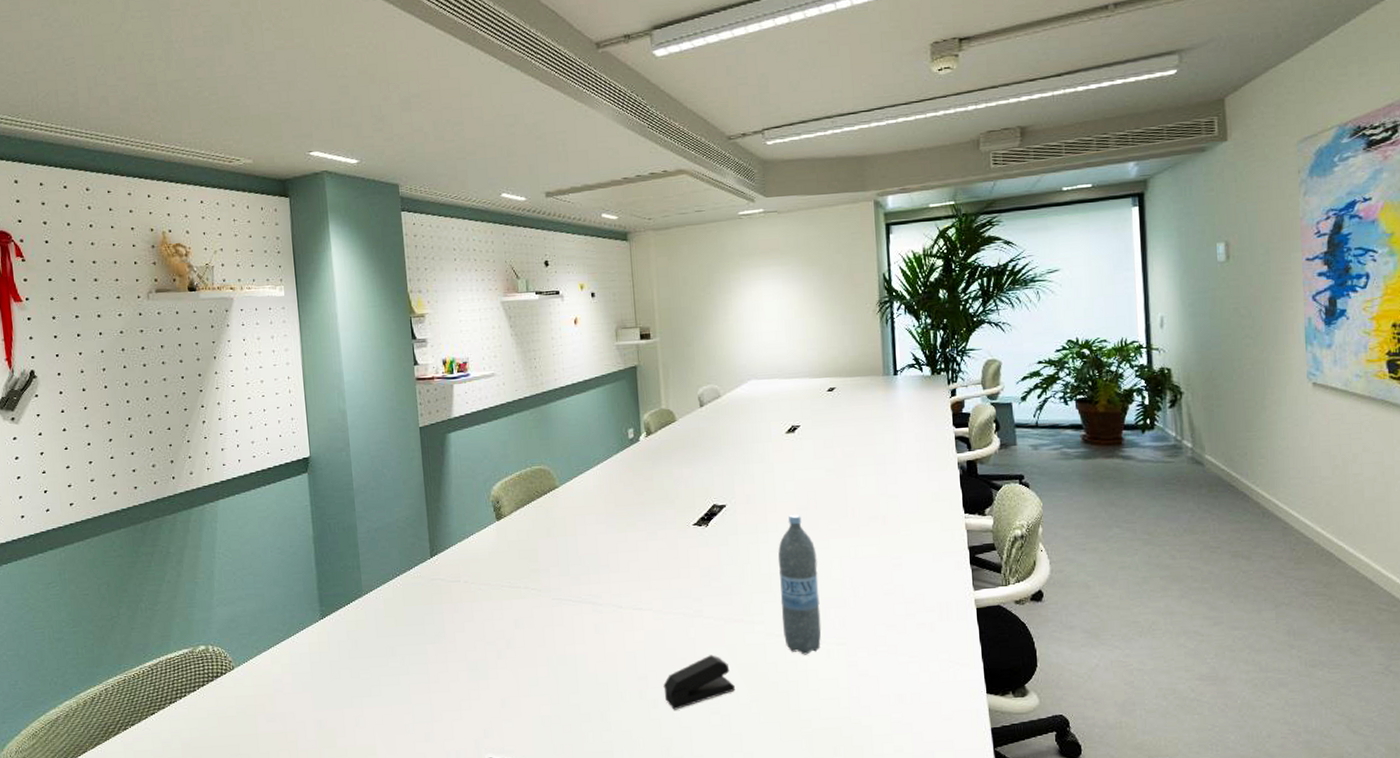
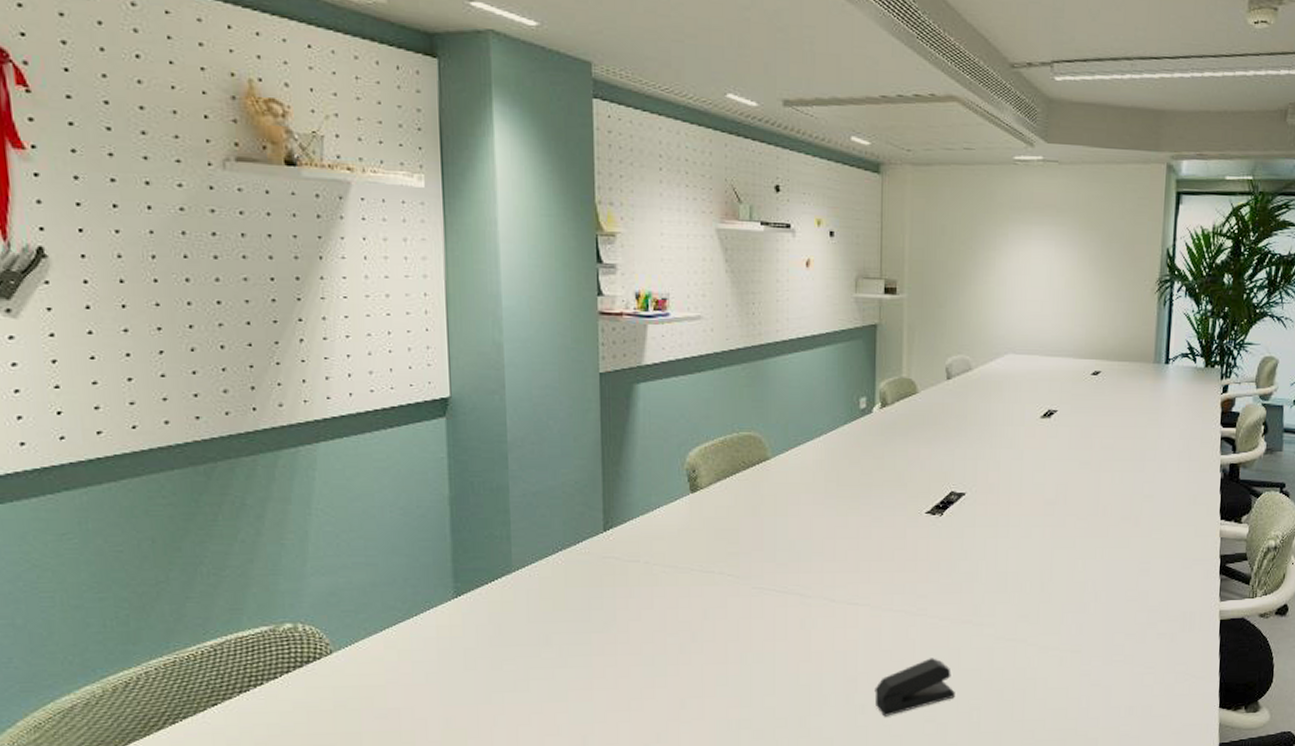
water bottle: present [777,514,822,655] -> none [1014,508,1060,662]

